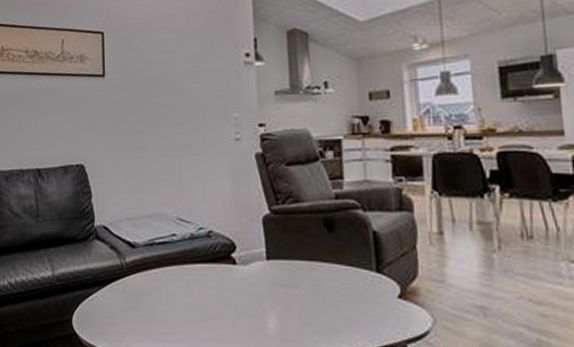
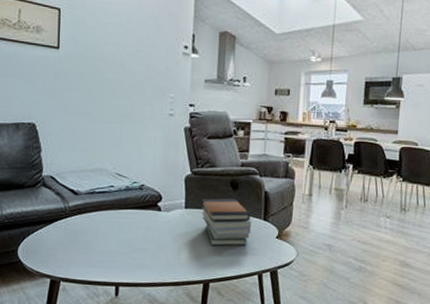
book stack: none [288,243,361,311] -> present [201,198,252,246]

